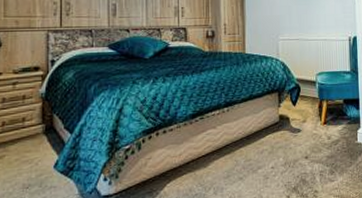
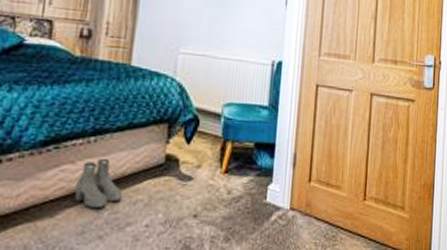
boots: none [219,123,252,159] -> present [75,159,122,209]

